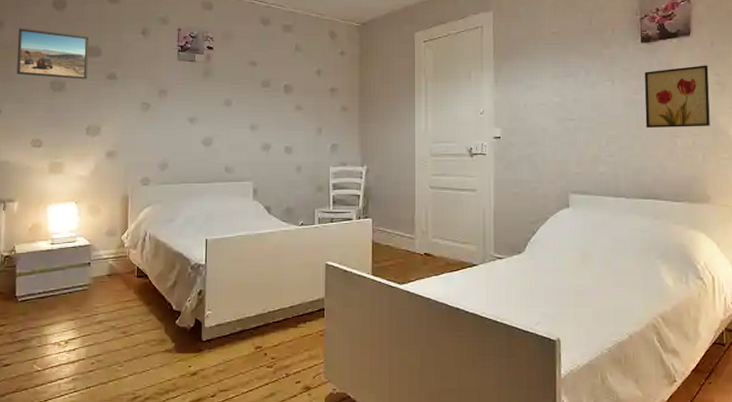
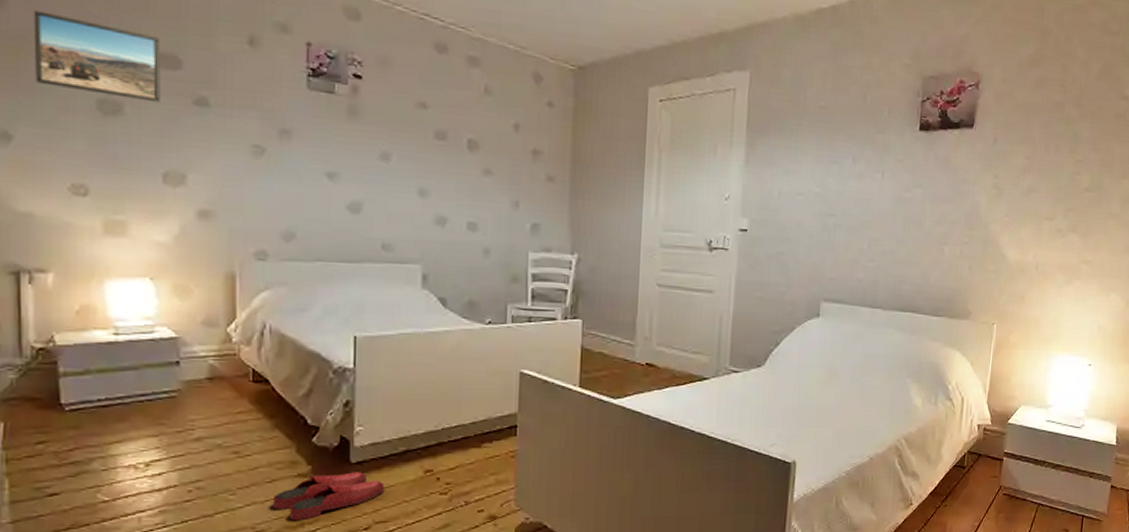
slippers: none [147,348,227,389] -> present [272,472,385,521]
wall art: present [644,65,710,128] -> none [913,164,988,235]

